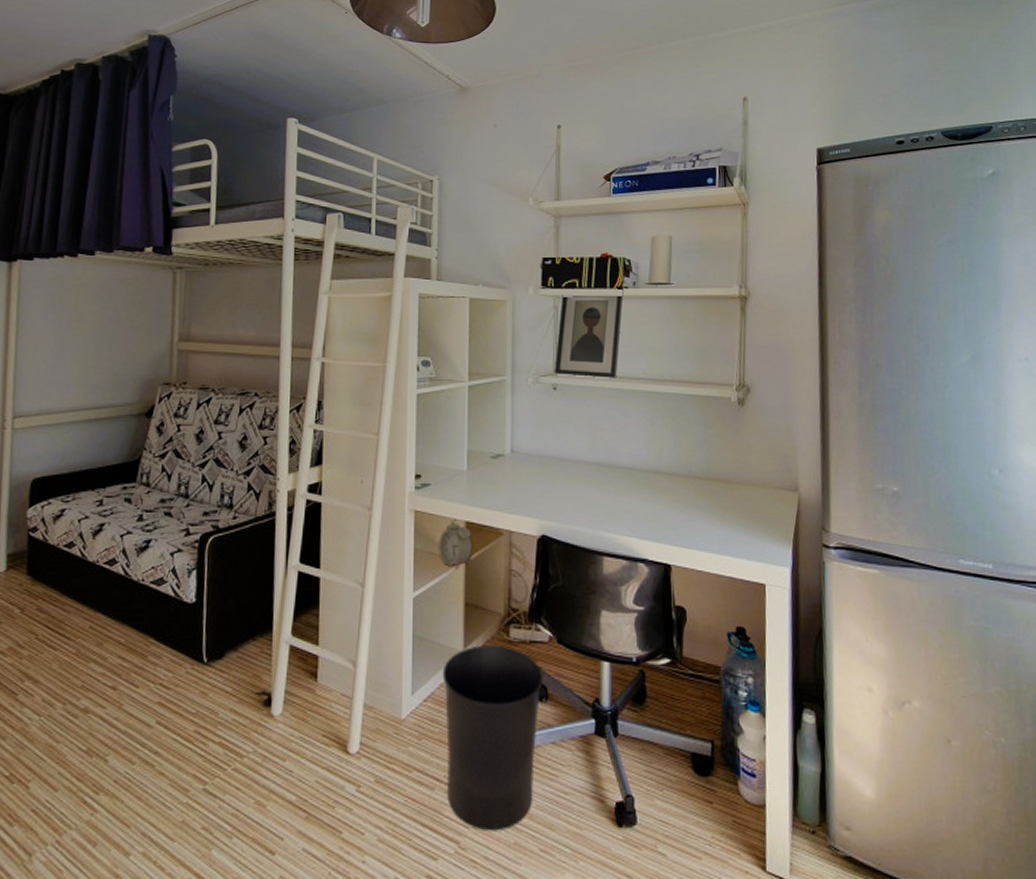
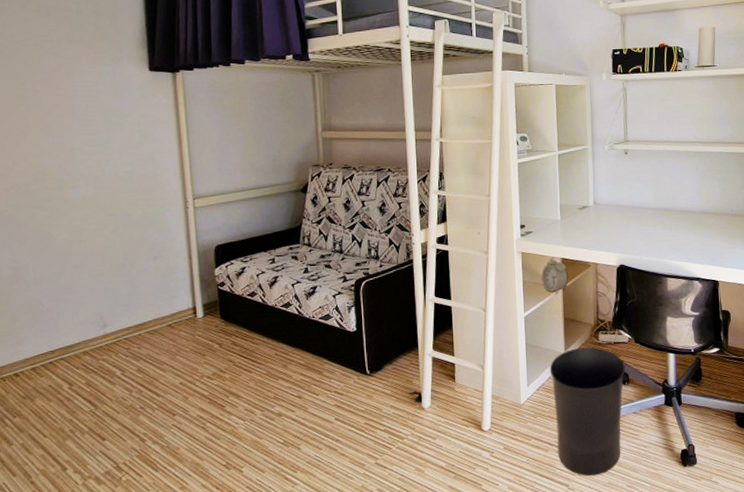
picture frame: present [555,285,624,378] -> none [625,69,678,143]

